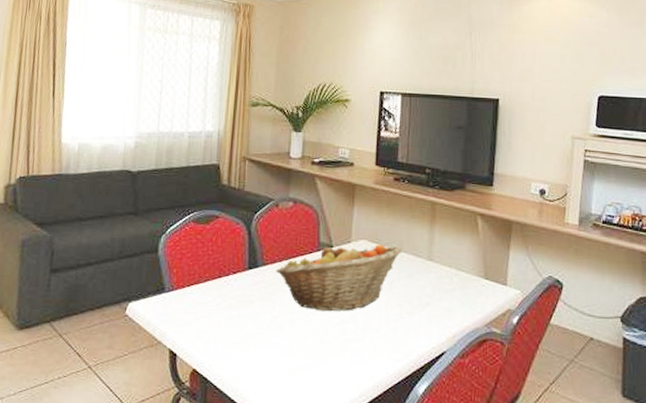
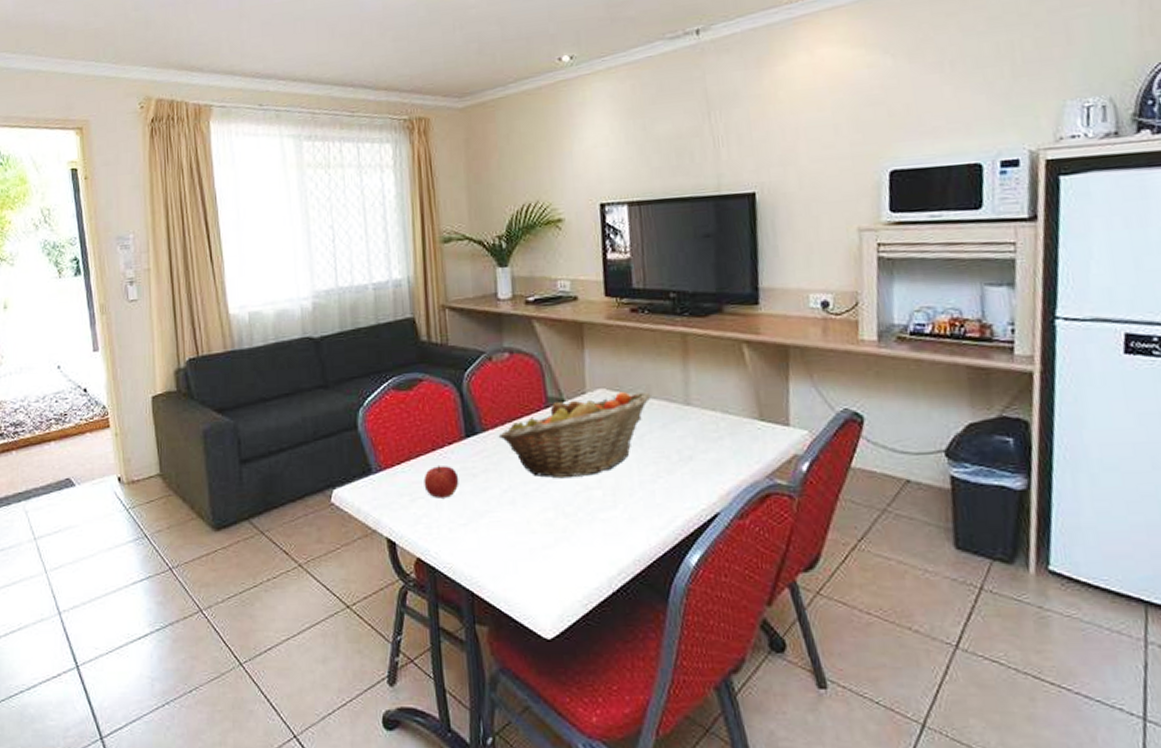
fruit: none [208,290,238,319] -> present [423,464,459,498]

